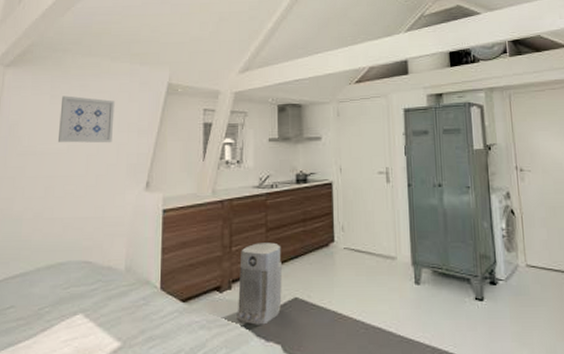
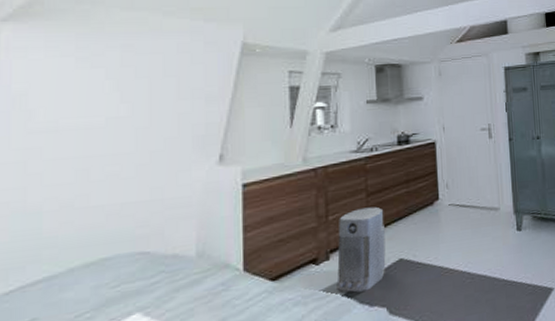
wall art: present [57,95,115,143] -> none [90,58,172,115]

